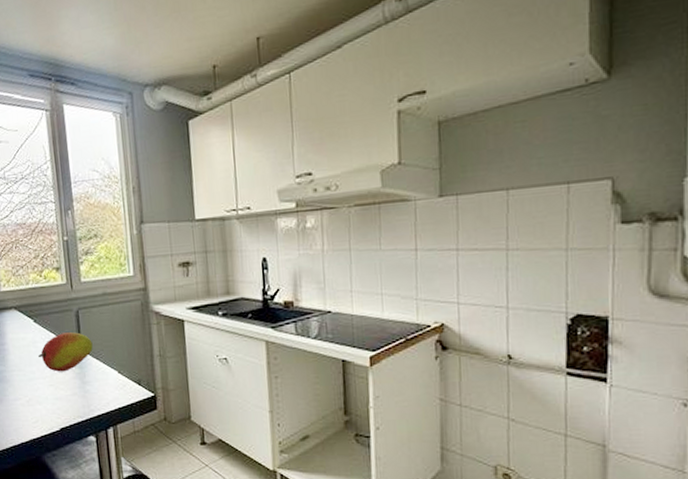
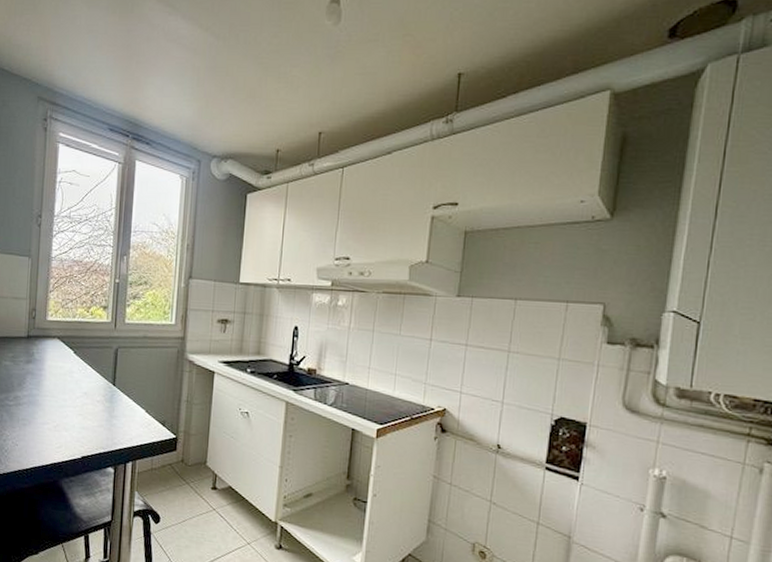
fruit: present [38,332,93,372] -> none [73,367,126,404]

